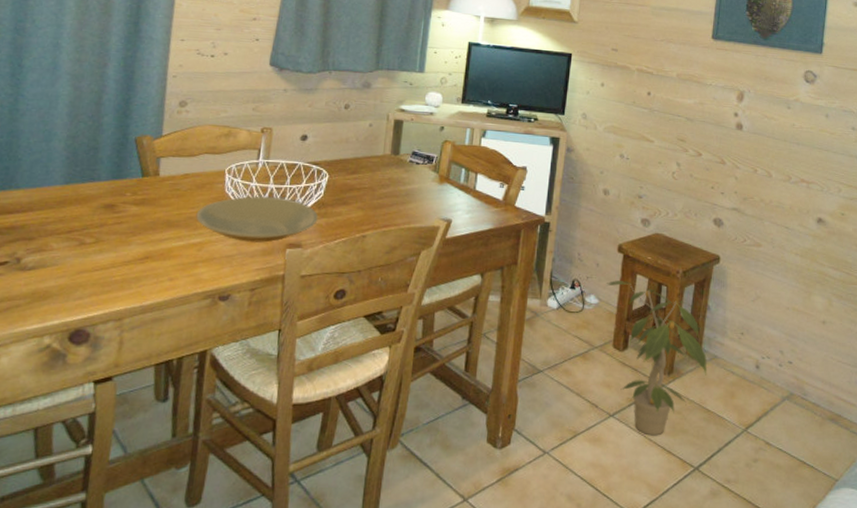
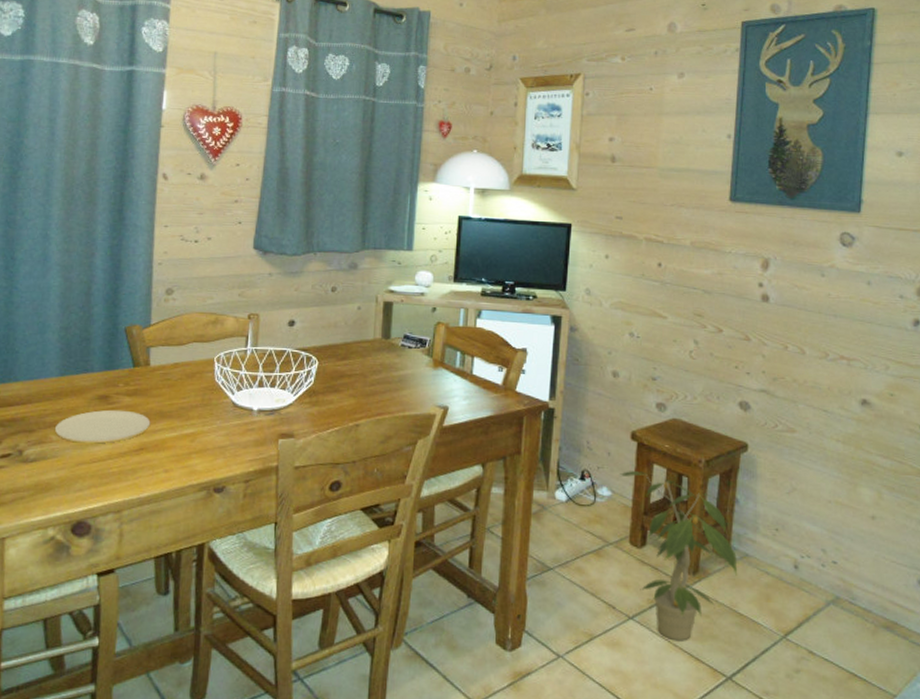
plate: none [56,218,158,252] -> present [55,409,151,444]
bowl: present [196,196,319,243] -> none [187,384,310,433]

